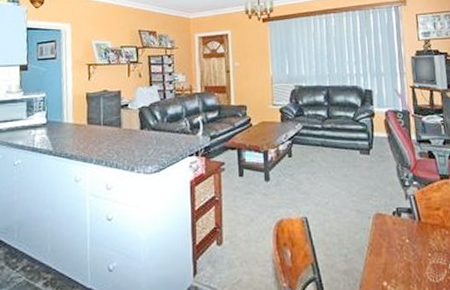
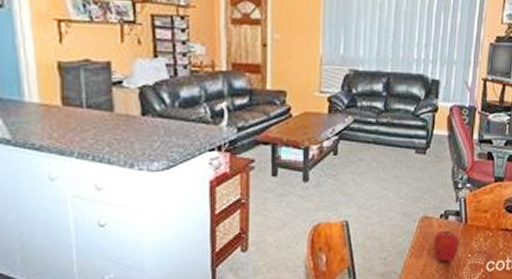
fruit: none [390,227,418,261] -> present [433,229,460,262]

